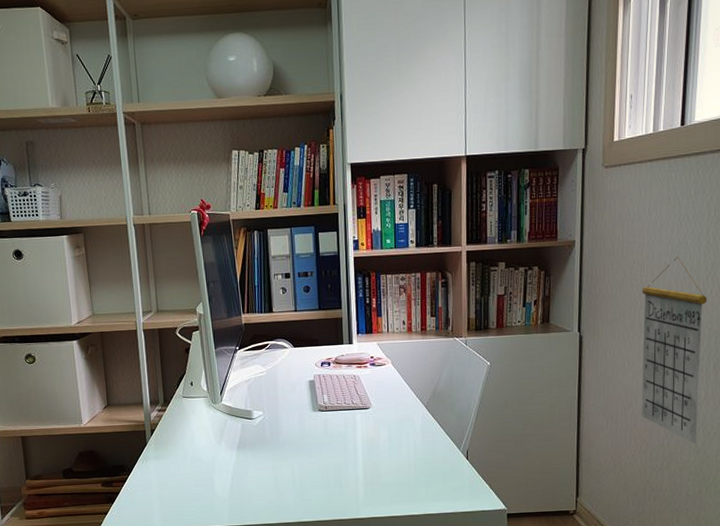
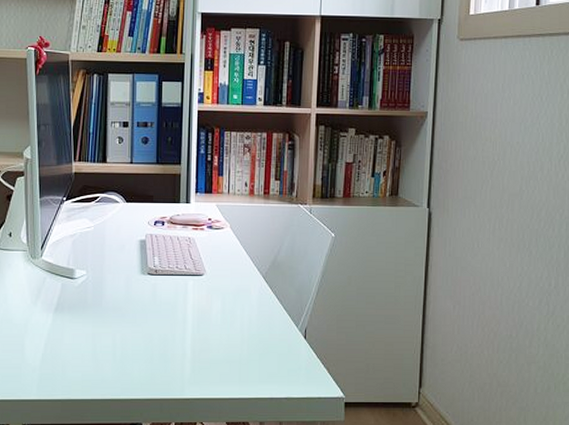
calendar: present [641,257,708,444] -> none [489,137,559,337]

